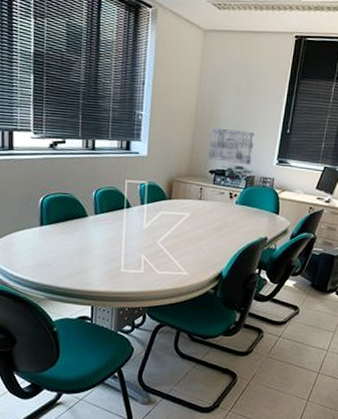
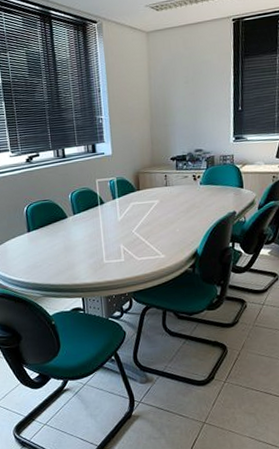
wall art: present [209,127,256,165] -> none [167,115,210,148]

